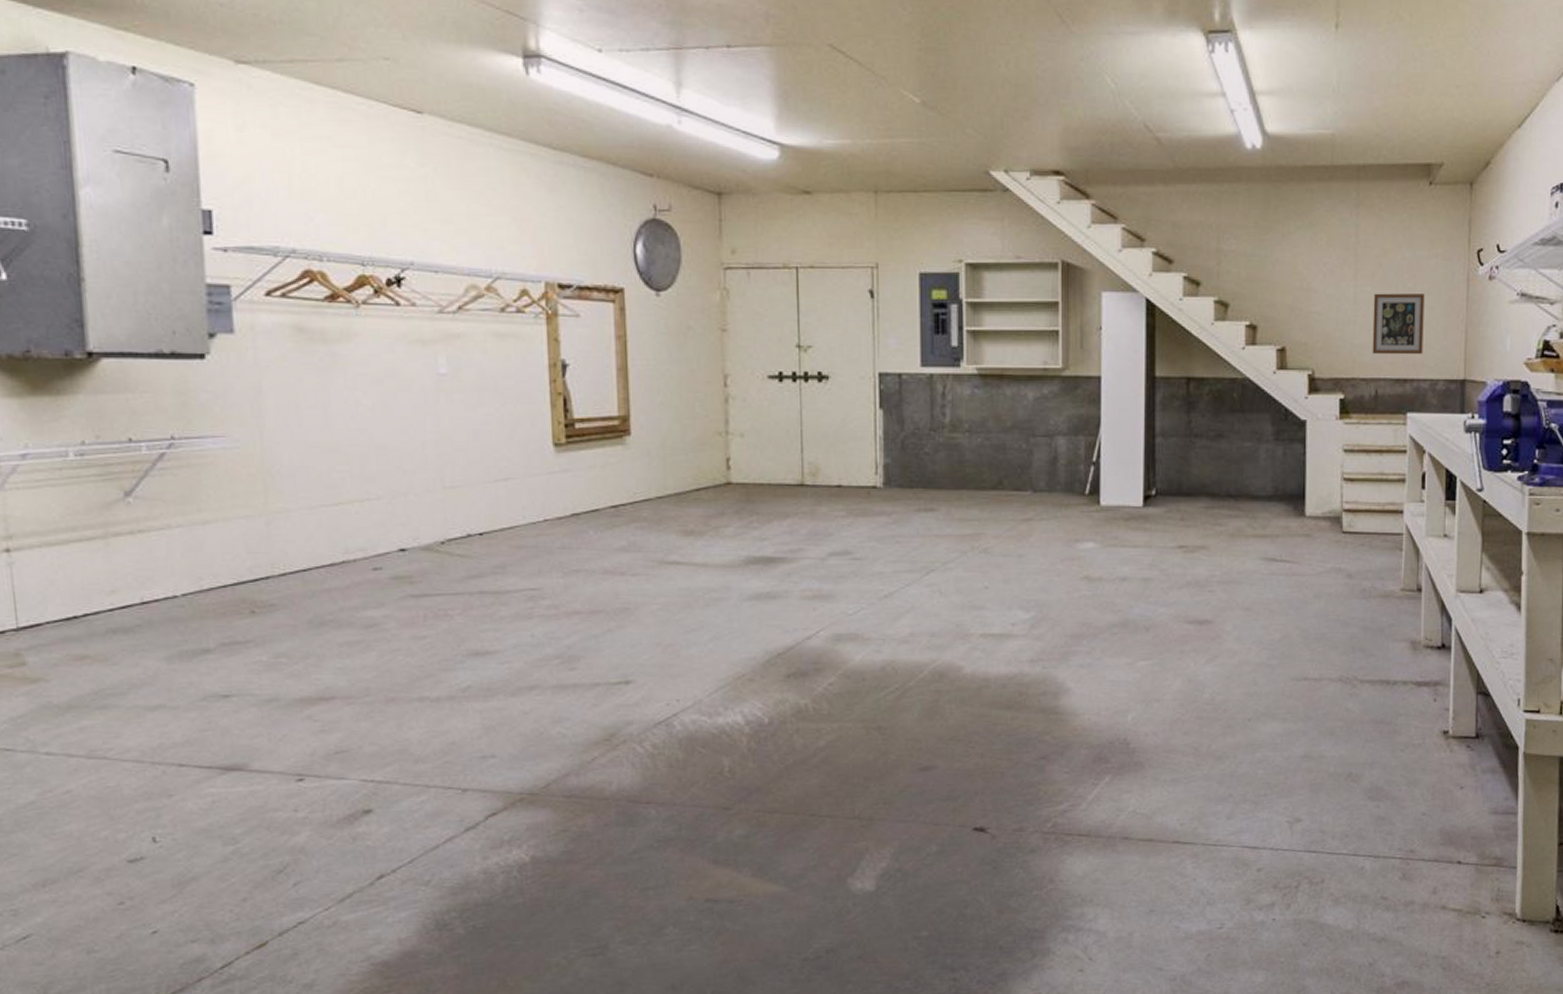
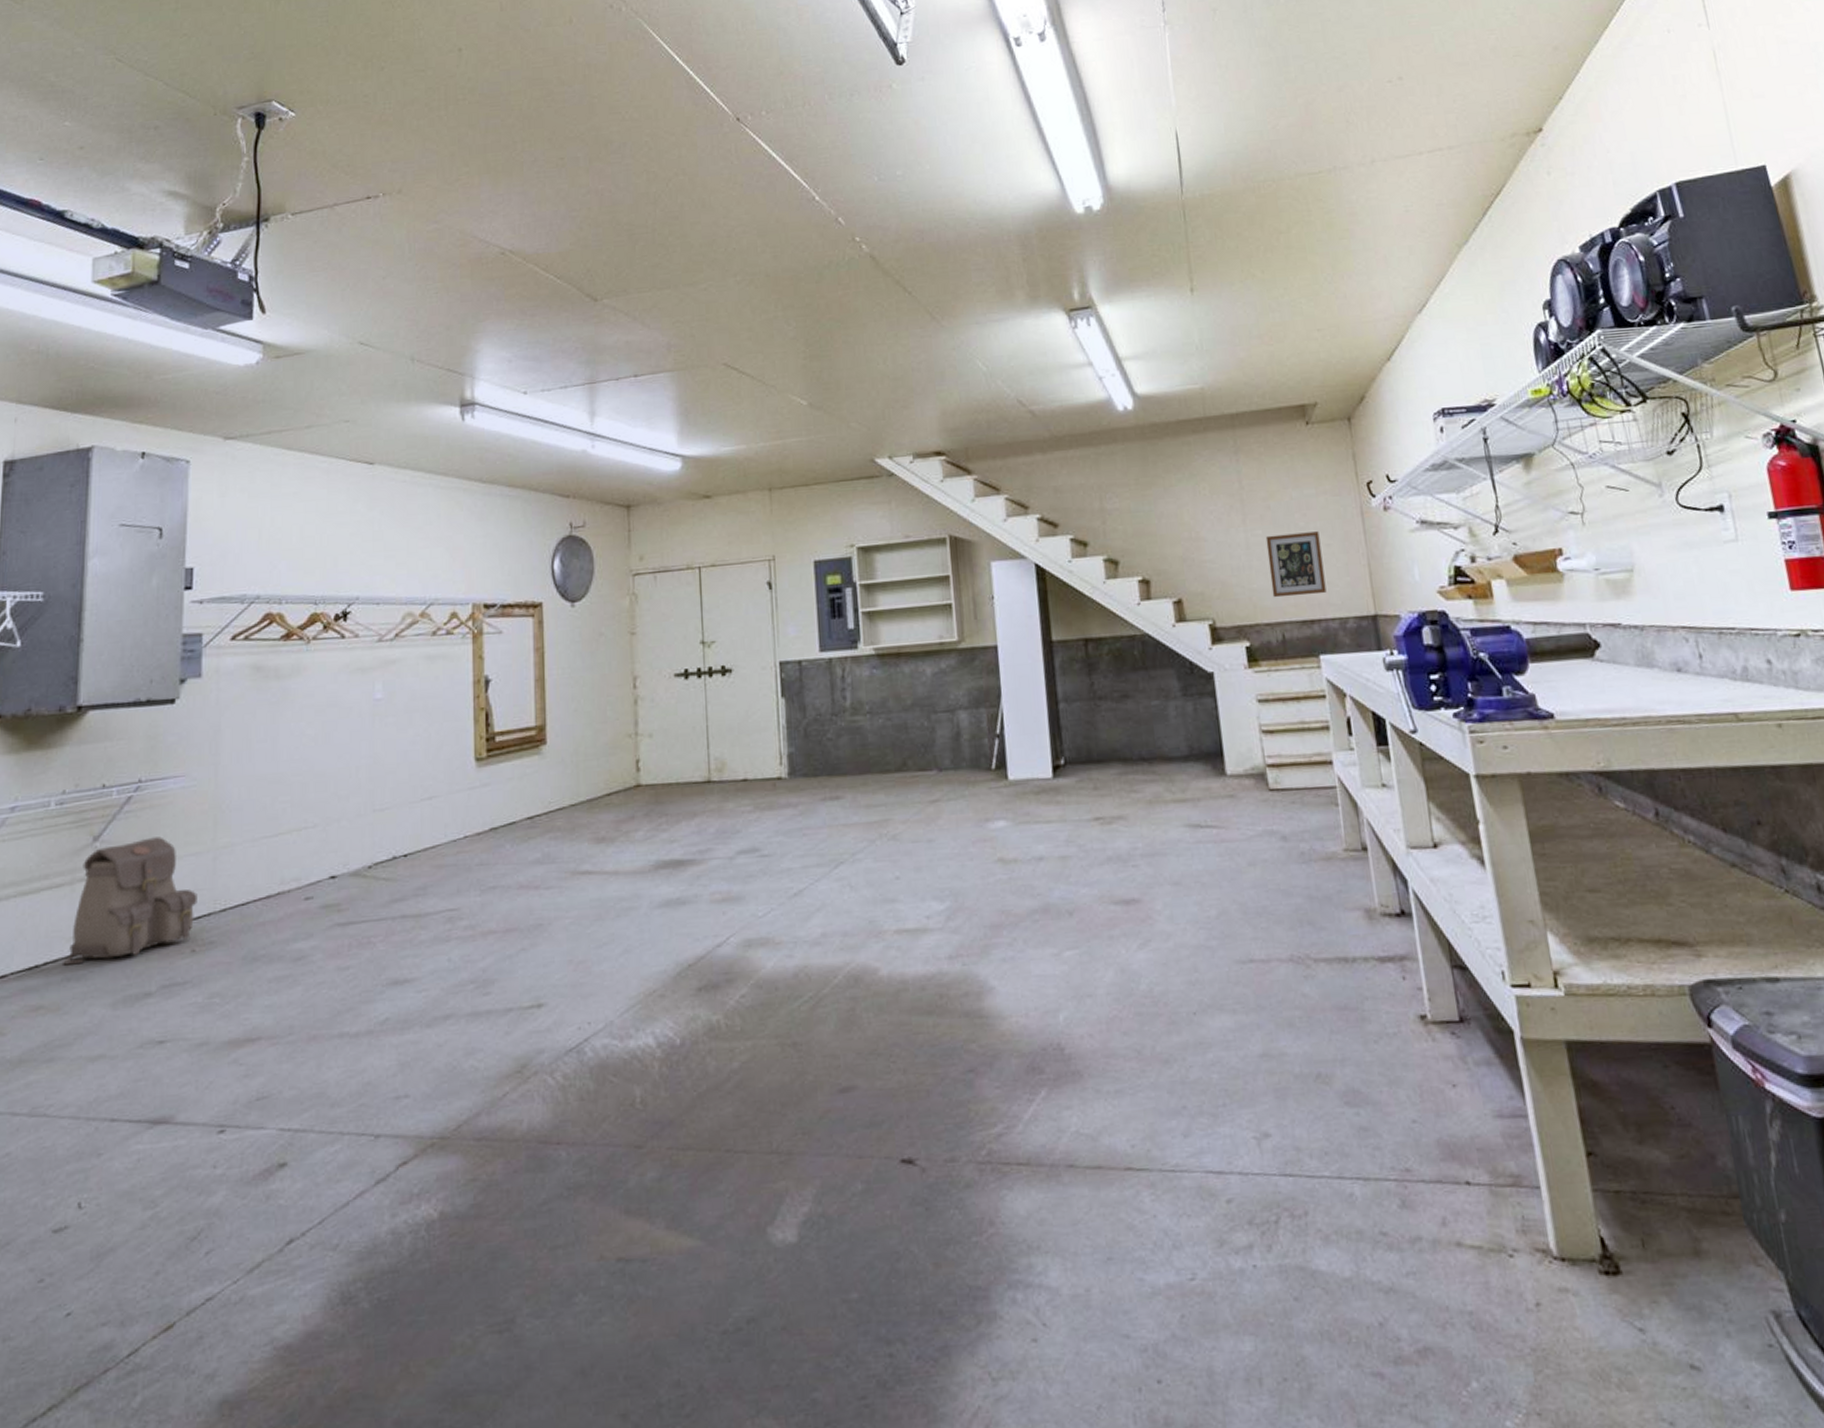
backpack: none [105,497,253,618] -> present [63,836,197,966]

